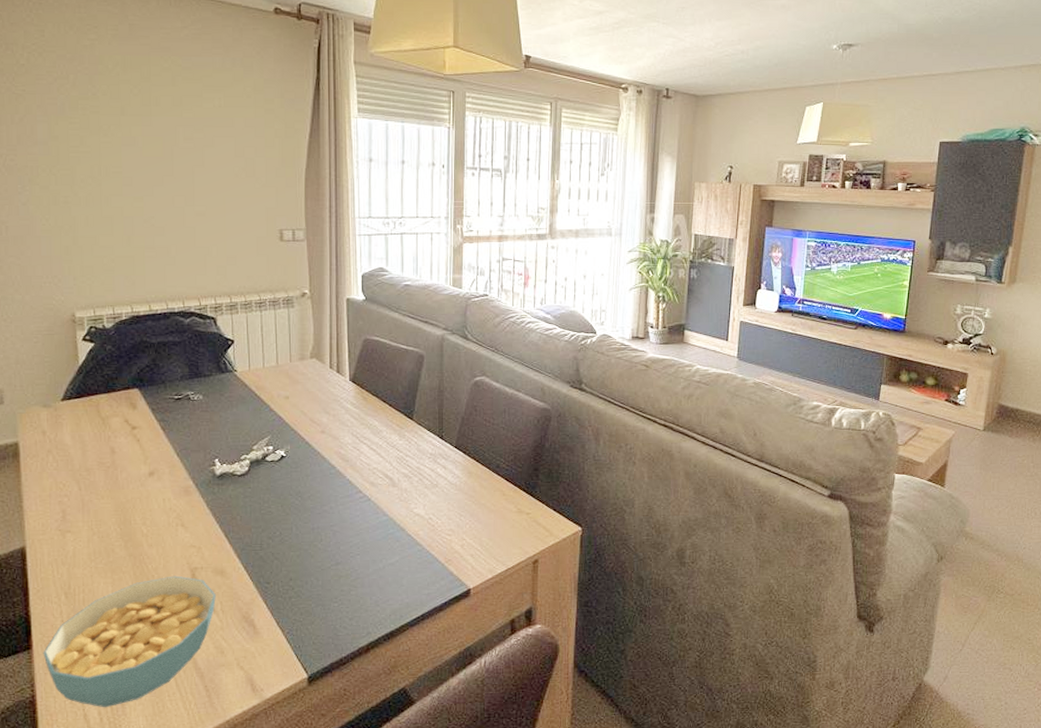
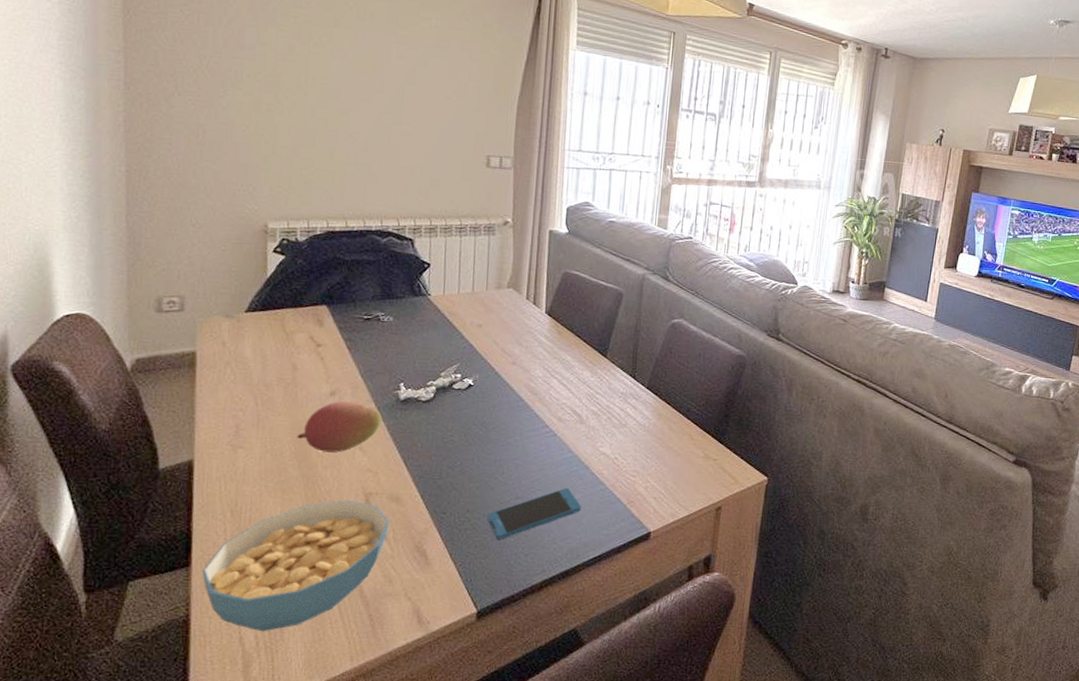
fruit: none [121,480,200,531] -> present [297,401,382,453]
smartphone: none [309,550,401,605] -> present [486,487,582,539]

